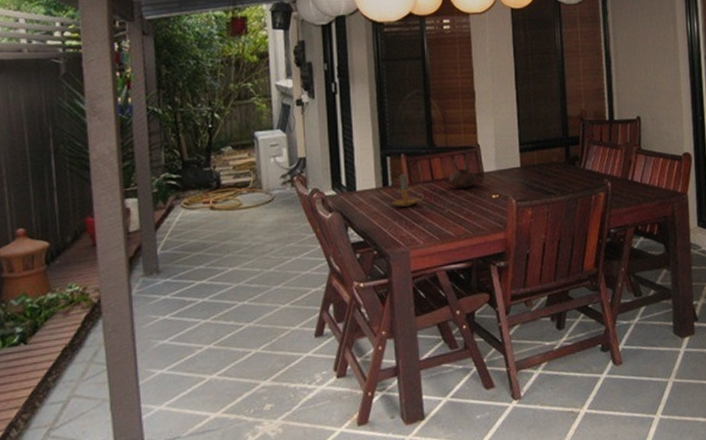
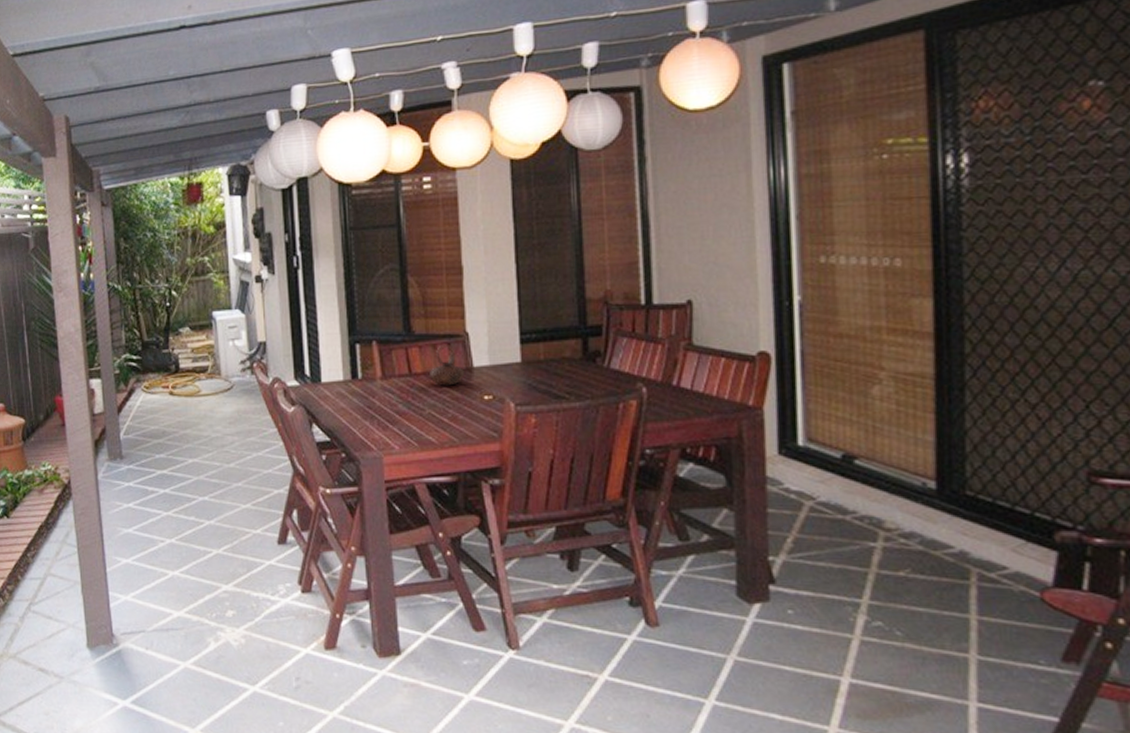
candle: present [392,173,424,207] -> none [362,364,399,404]

